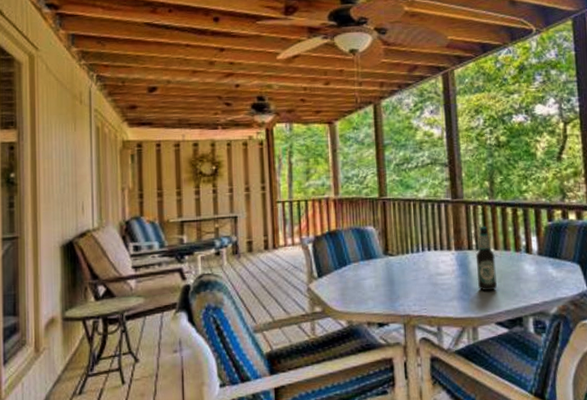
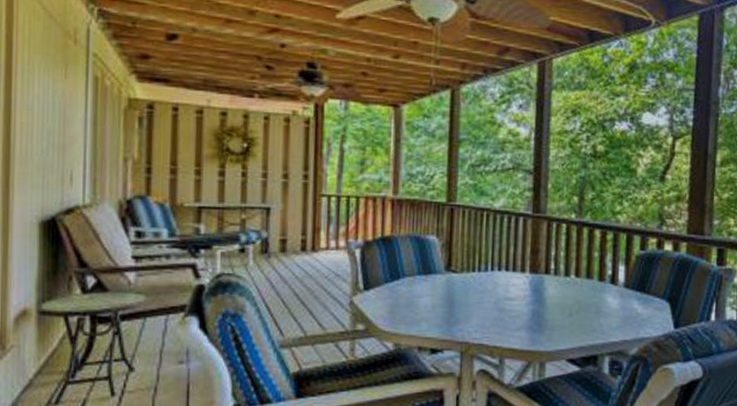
bottle: present [475,226,497,291] -> none [551,248,575,323]

